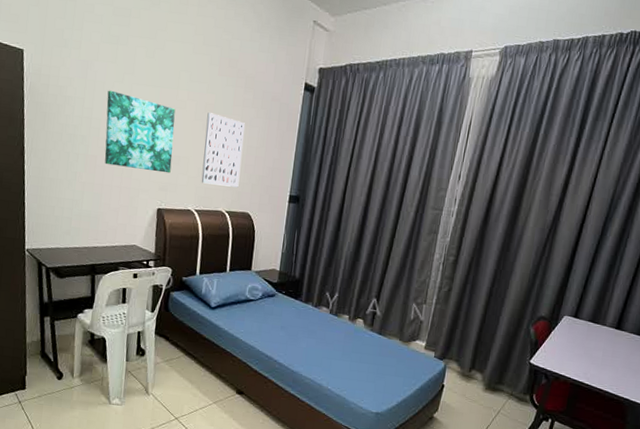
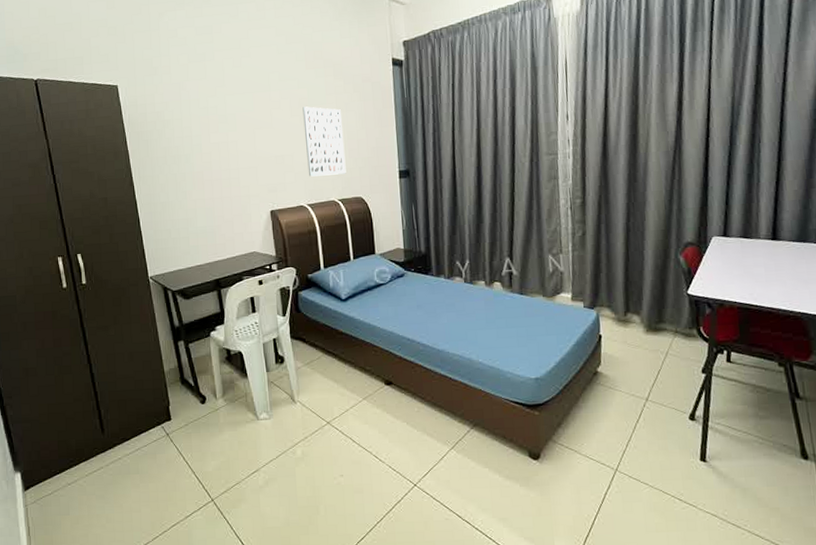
wall art: present [104,90,176,174] -> none [203,105,277,178]

